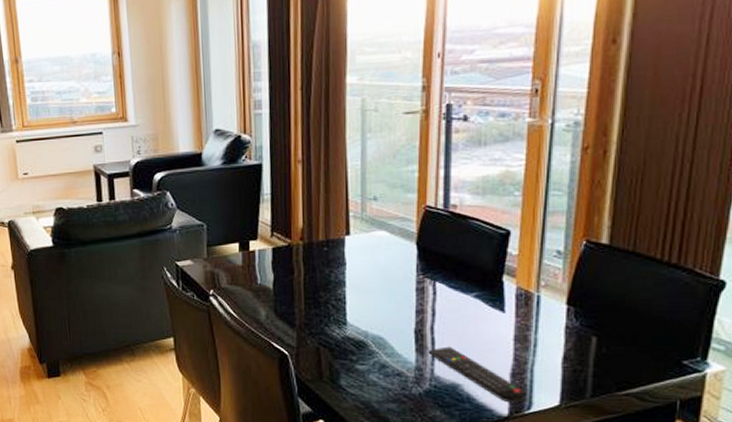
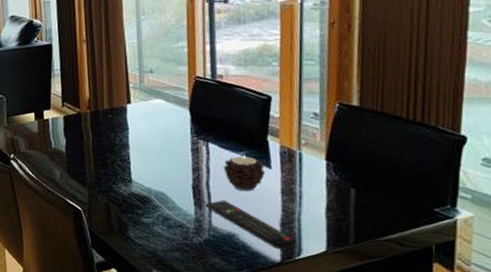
candle: none [451,295,499,338] -> present [223,154,266,192]

